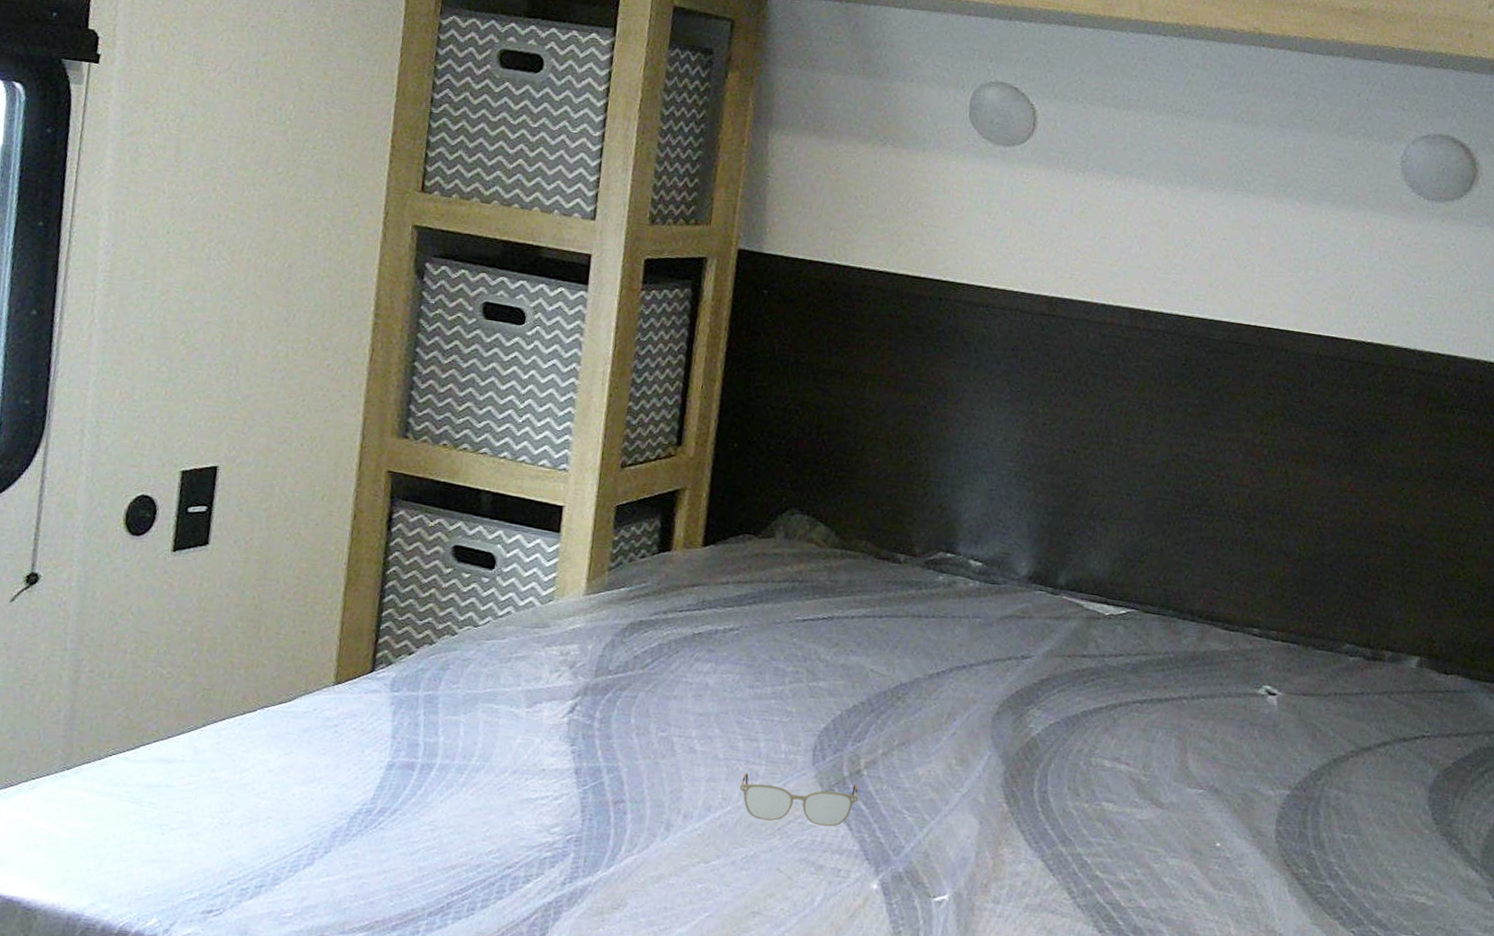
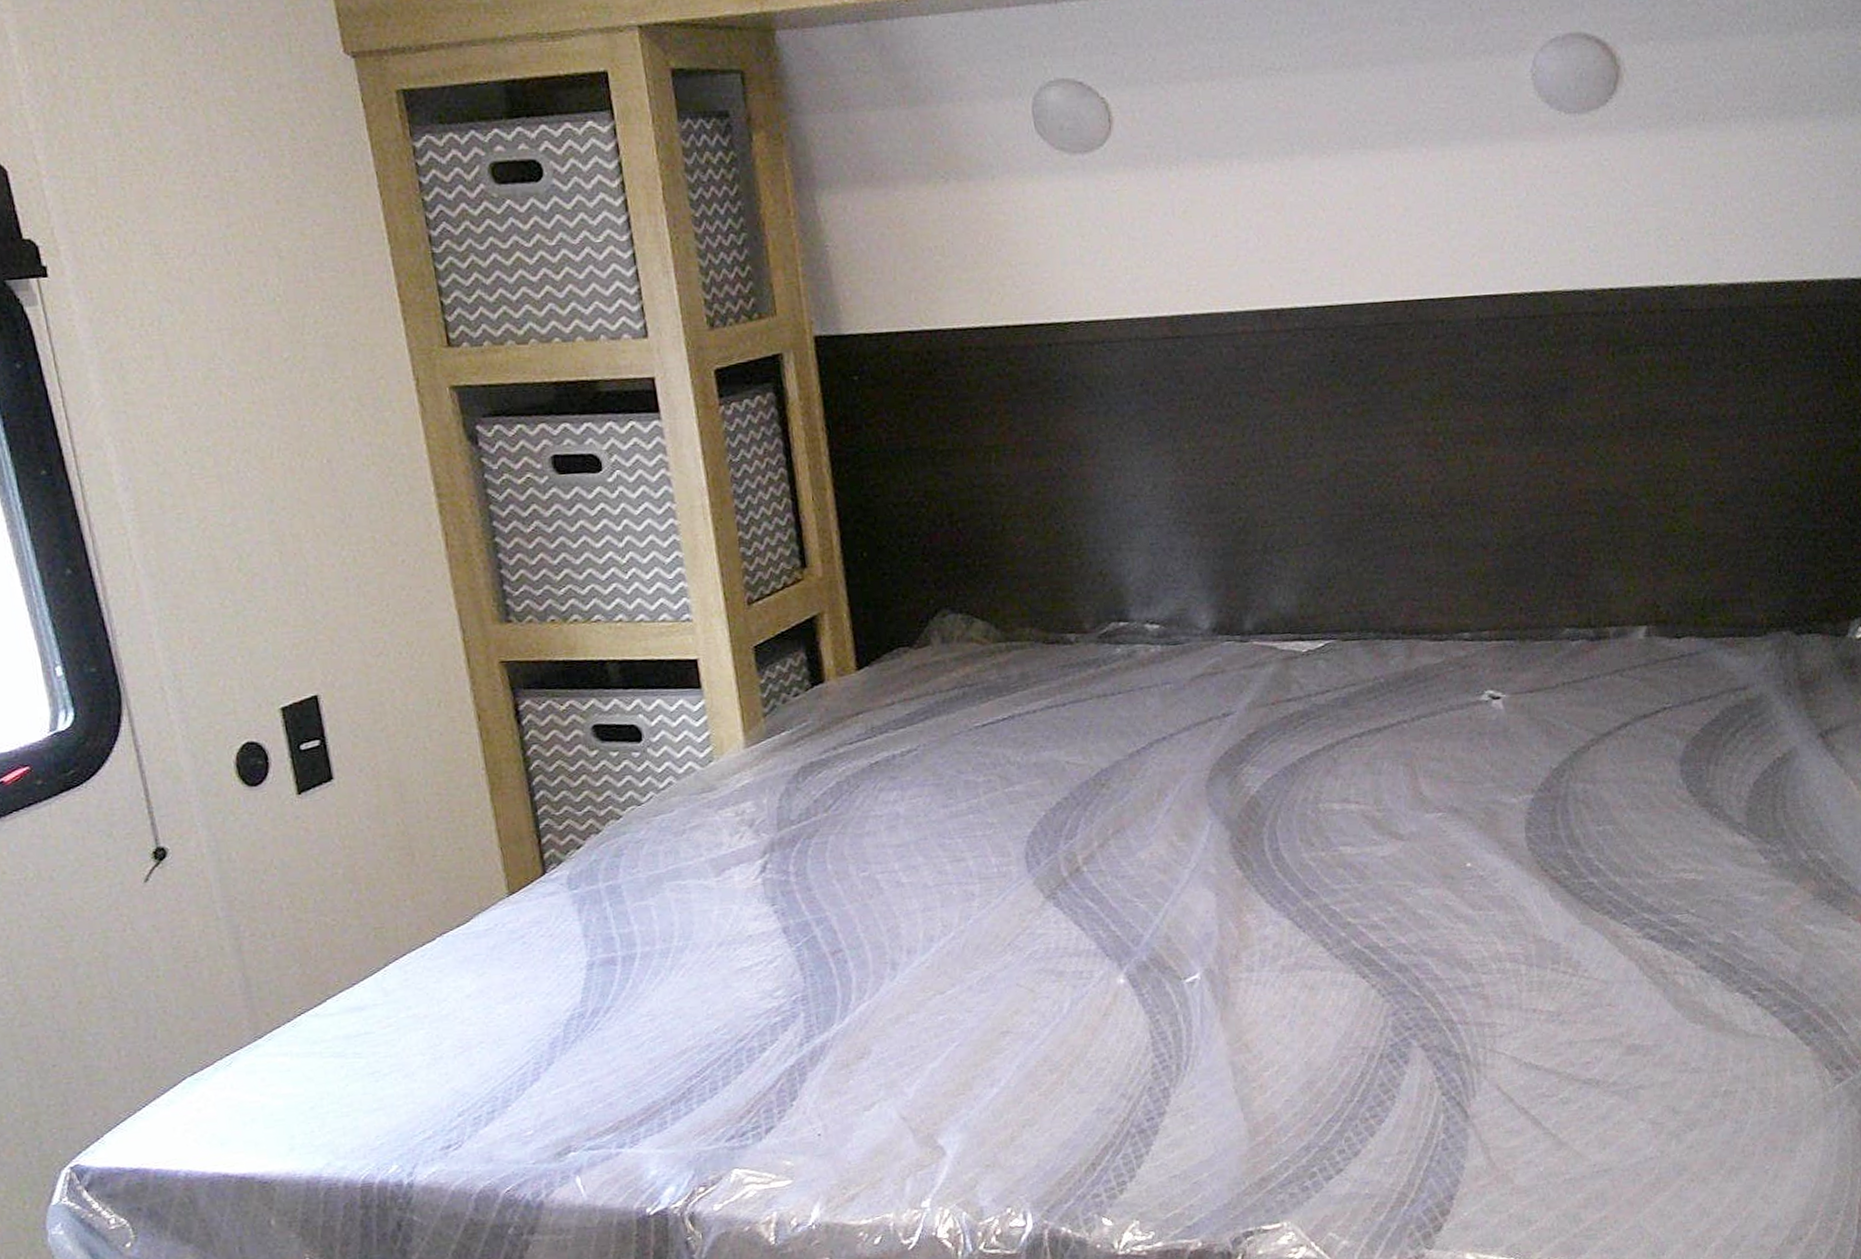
eyeglasses: present [739,773,859,827] -> none [958,882,1084,939]

